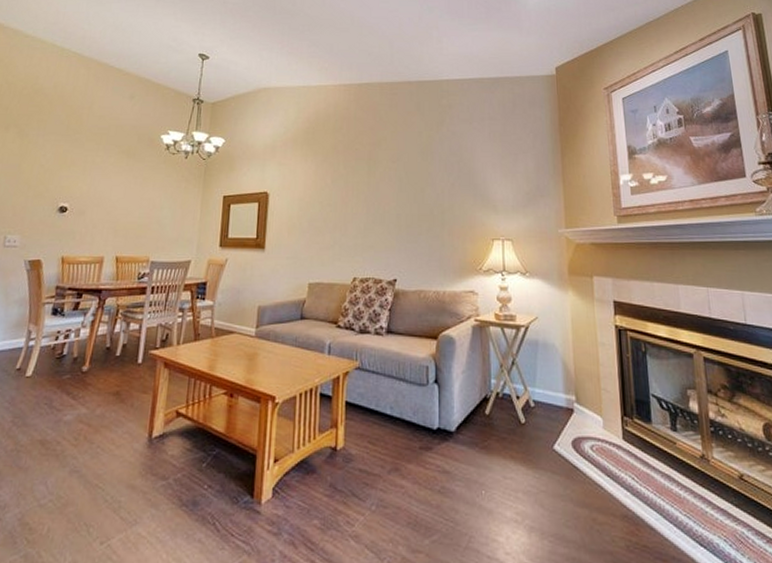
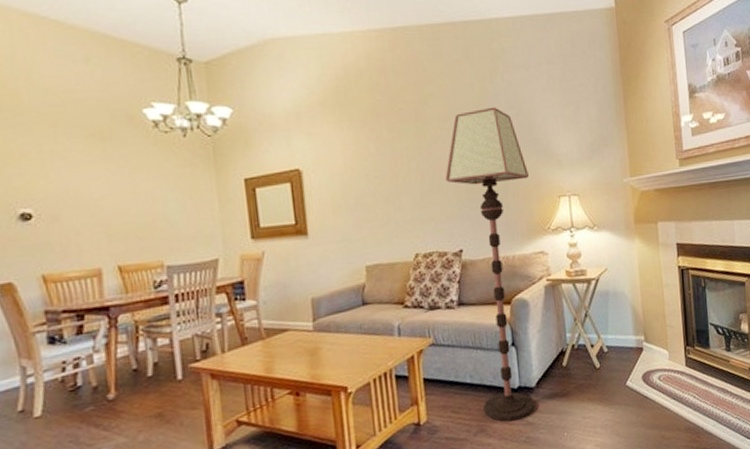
floor lamp: none [388,153,465,465] -> present [445,107,535,422]

